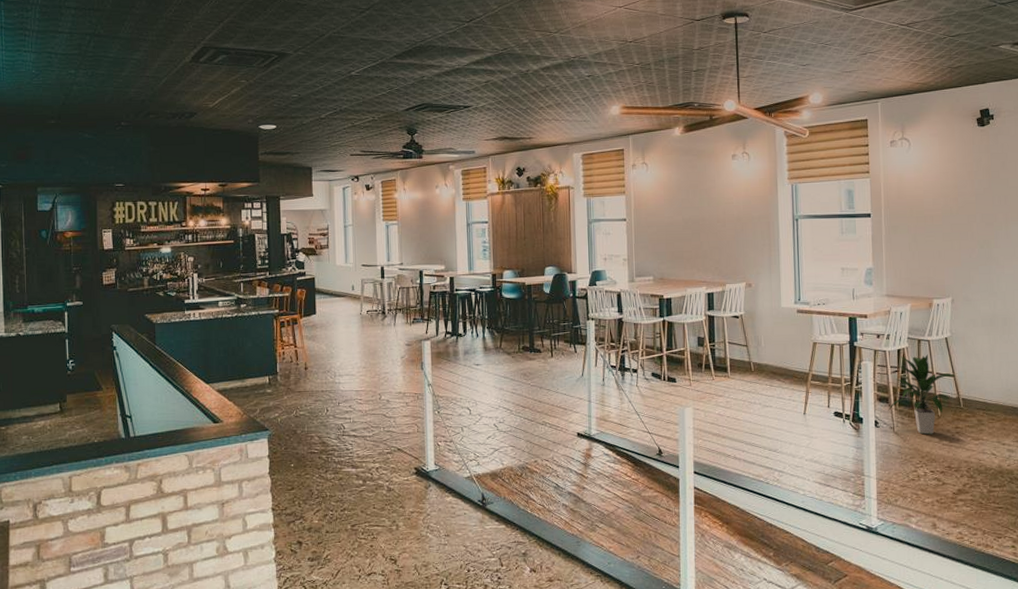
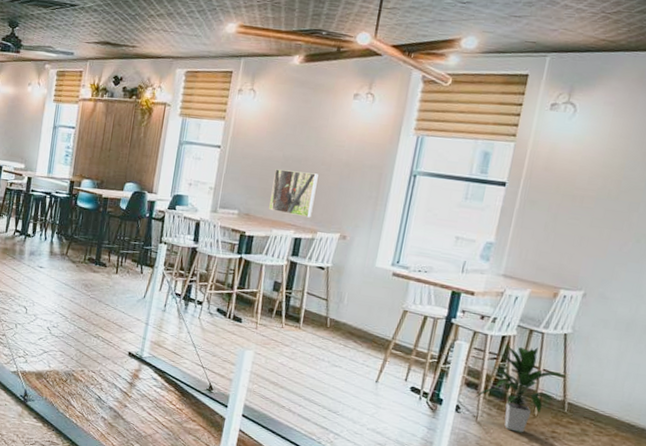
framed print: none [678,231,718,273] -> present [269,169,319,218]

